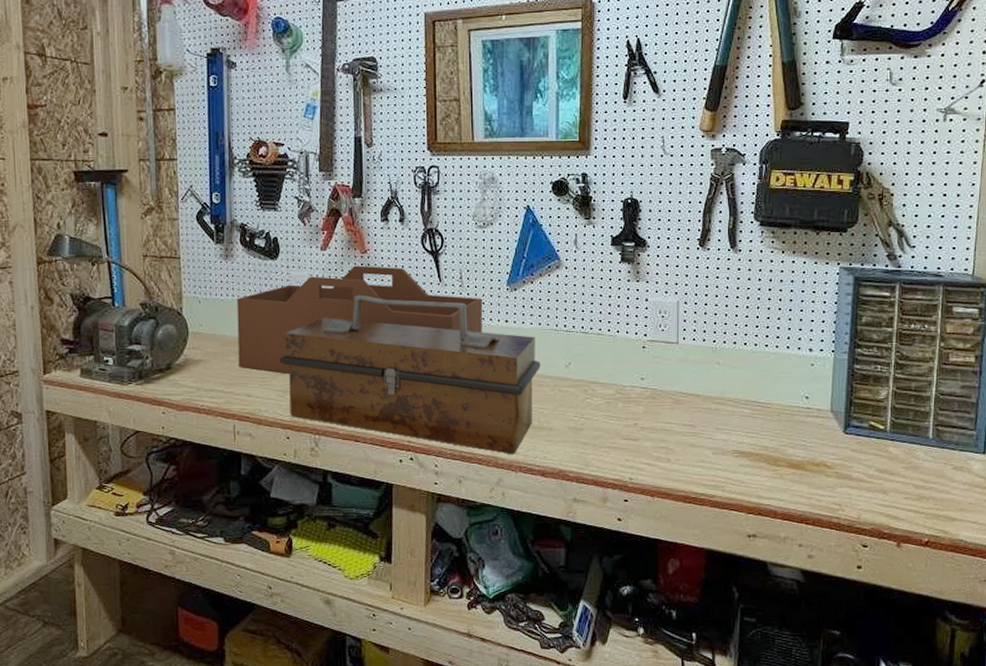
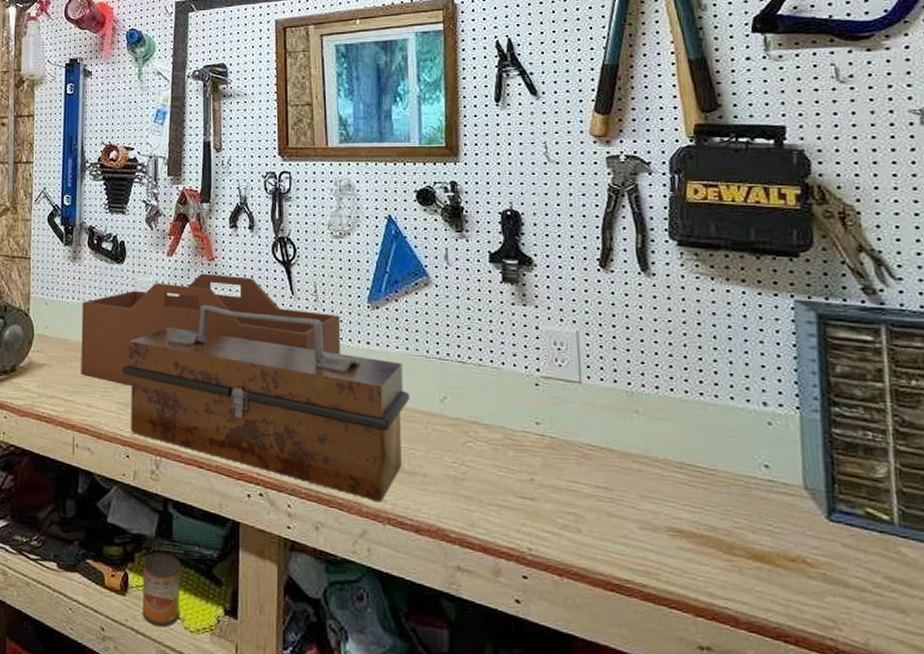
can: none [306,517,341,579] -> present [143,552,181,627]

